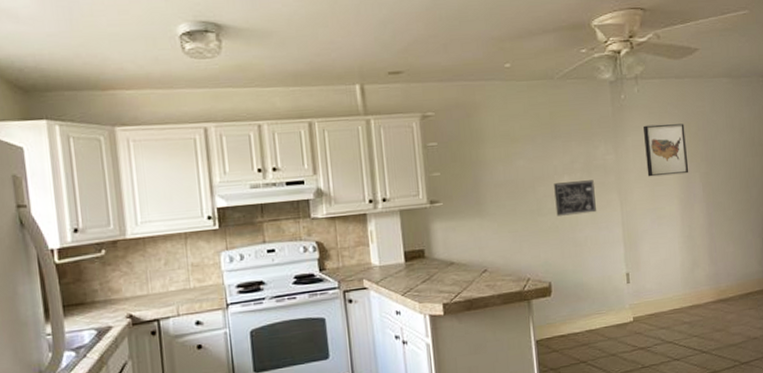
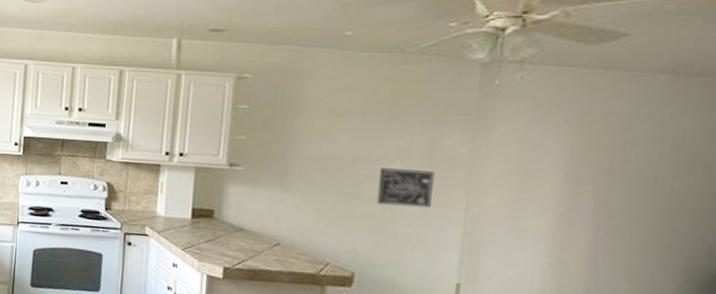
wall art: present [643,123,689,177] -> none [512,119,584,185]

